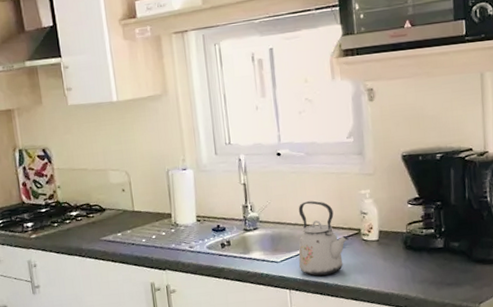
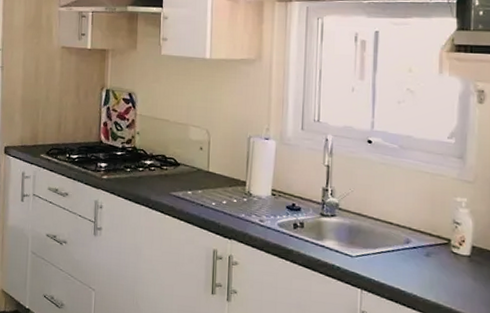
kettle: present [298,201,349,276] -> none [375,197,436,283]

